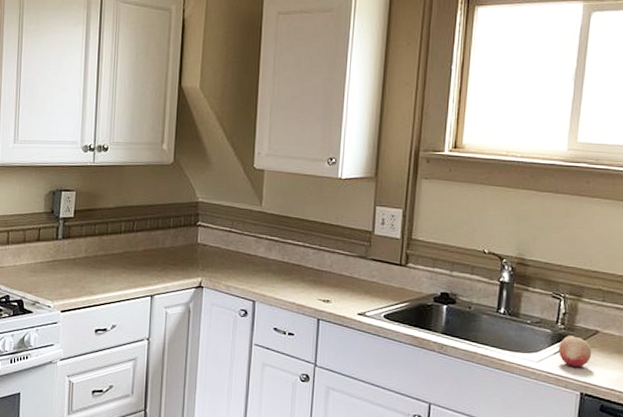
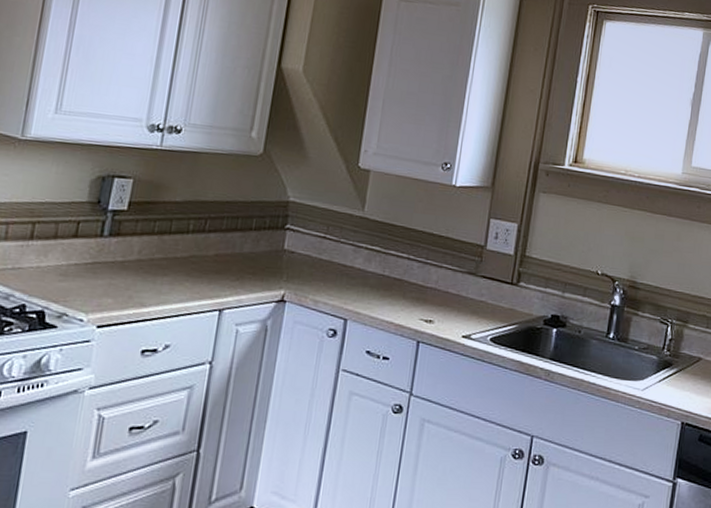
fruit: present [559,335,592,367] -> none [663,362,695,395]

